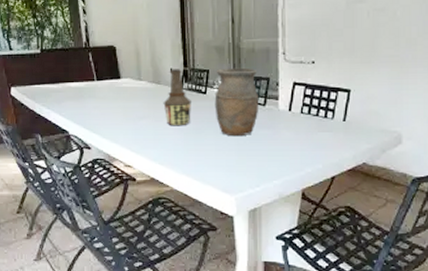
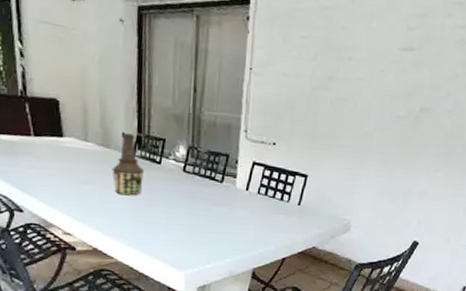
vase: present [214,67,259,137] -> none [169,139,217,212]

